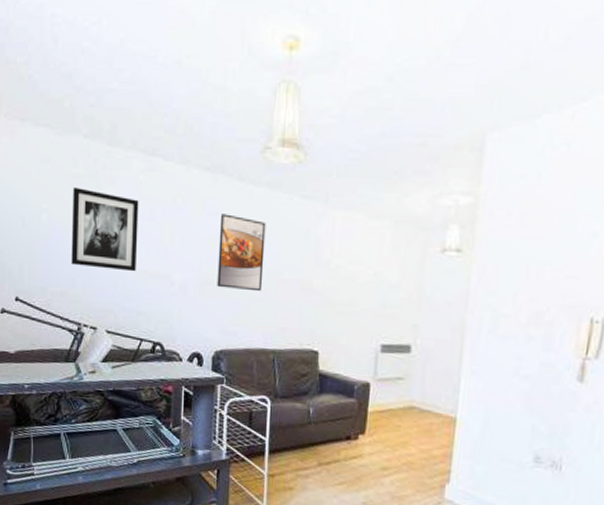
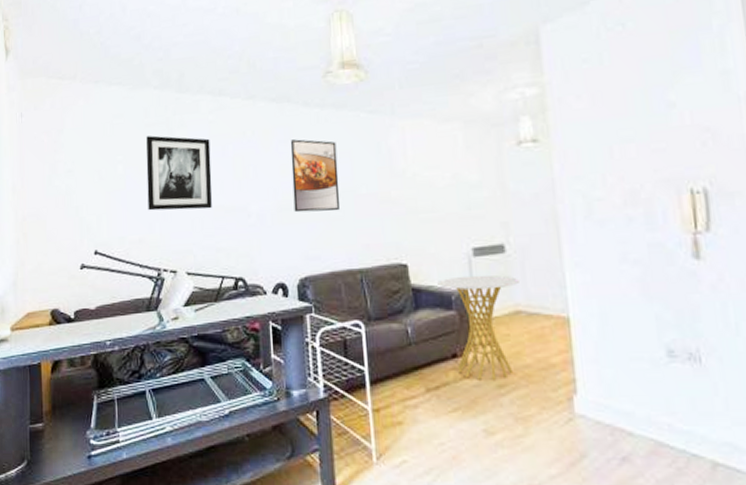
side table: none [343,368,418,464] -> present [437,275,519,382]

